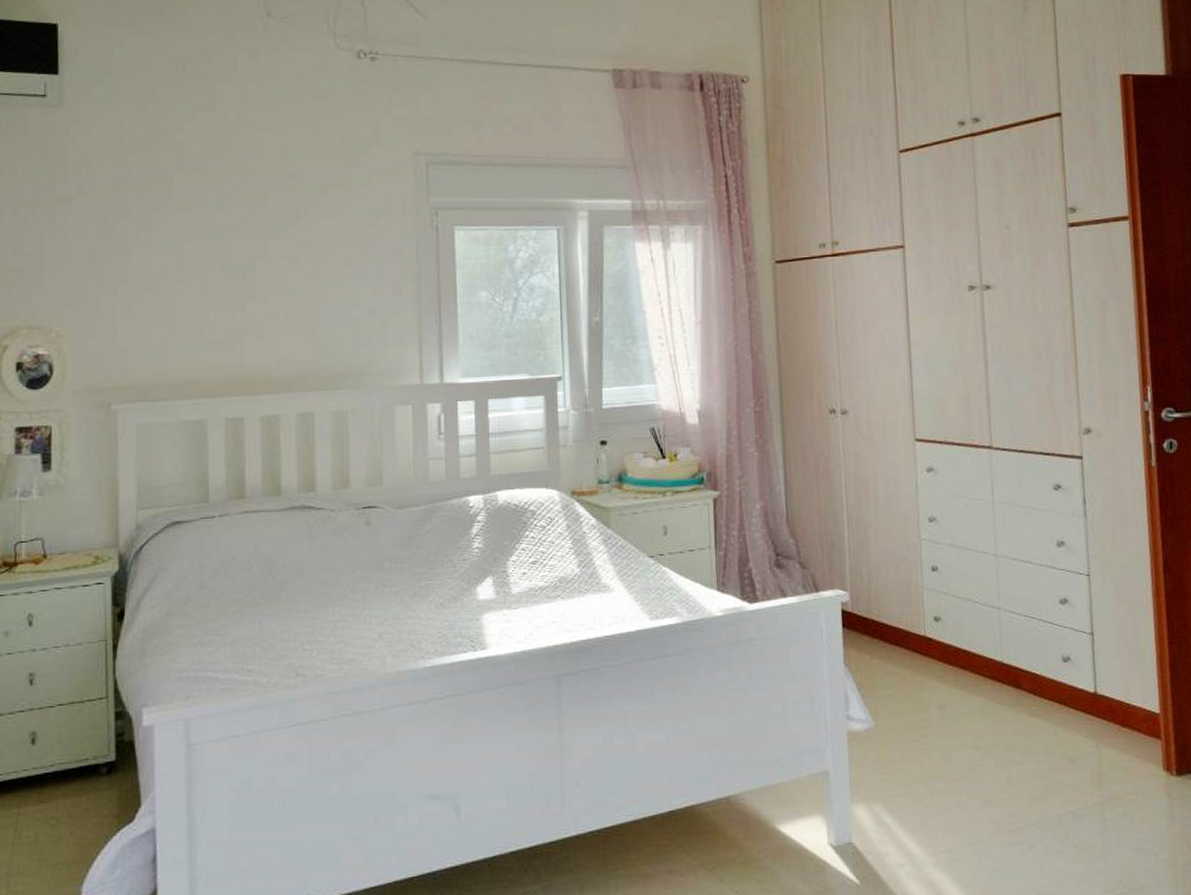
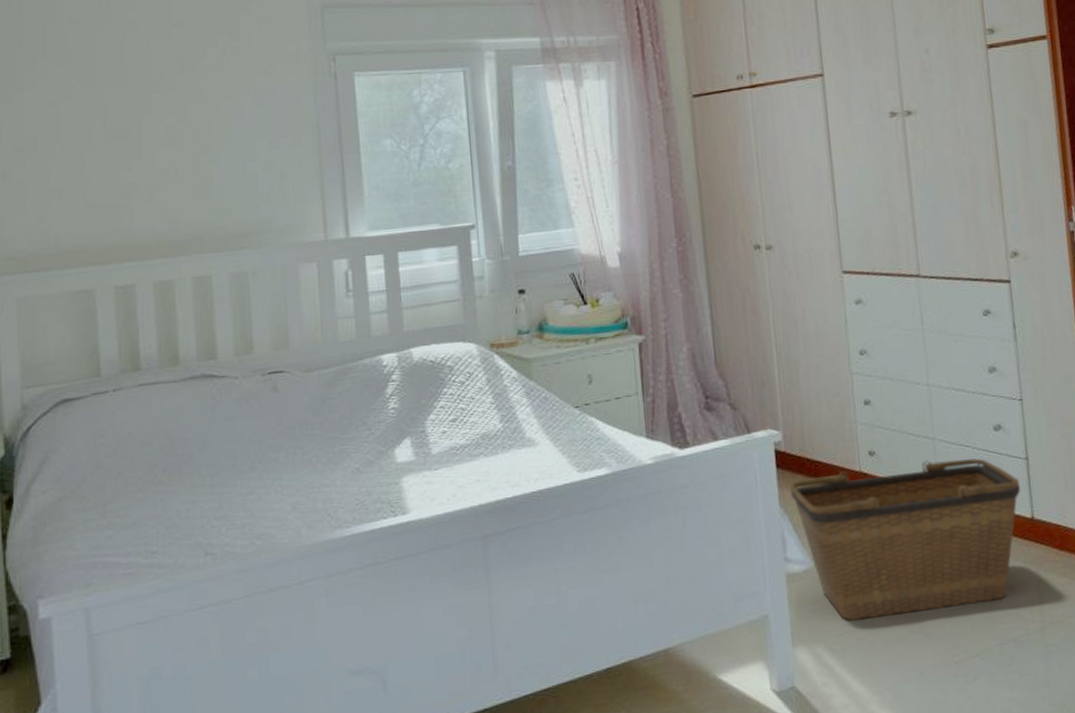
bicycle basket: none [854,629,1085,782] -> present [789,458,1021,621]

